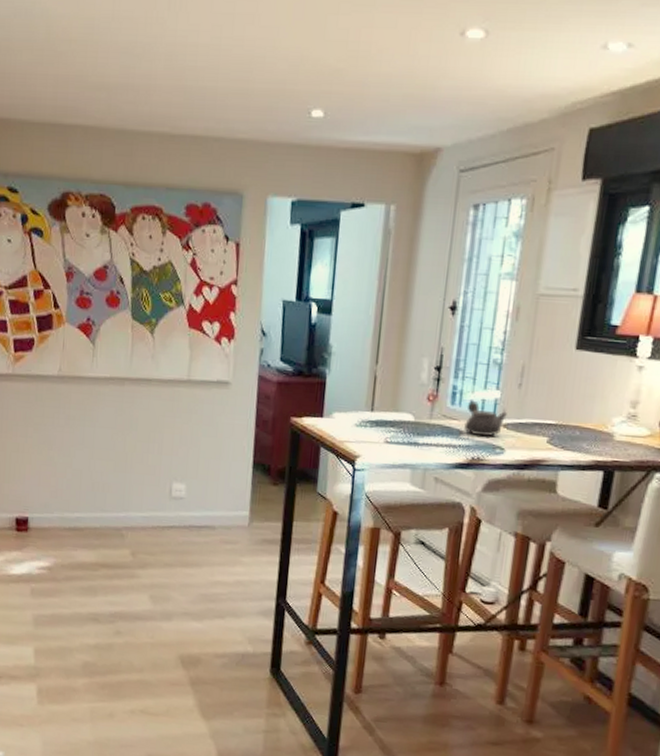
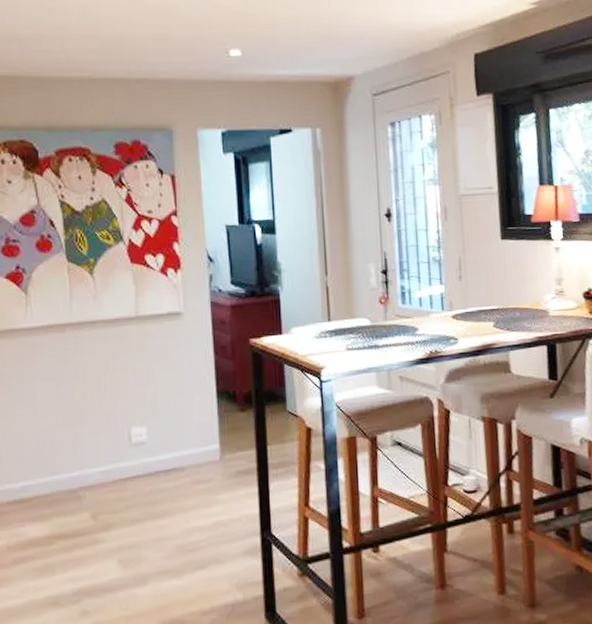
teapot: present [463,401,507,437] -> none [416,298,454,330]

